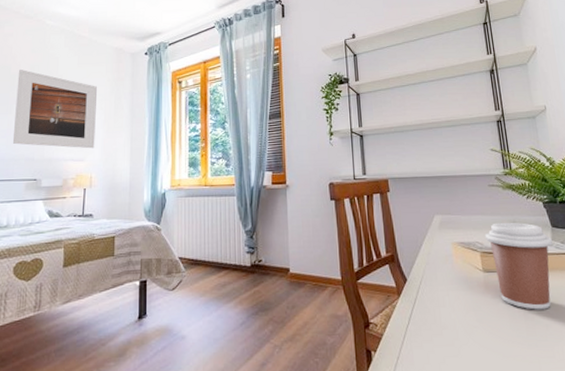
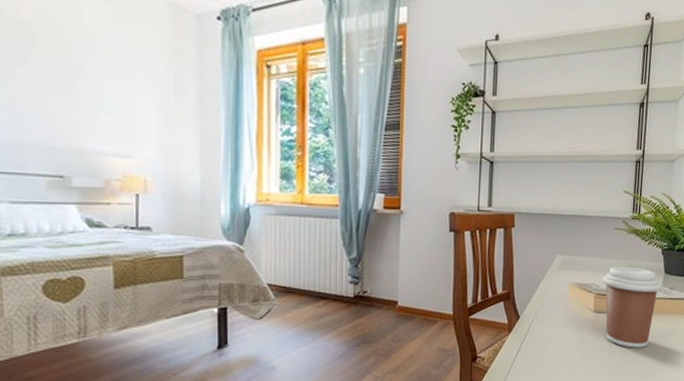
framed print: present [12,70,98,149] -> none [14,13,148,143]

